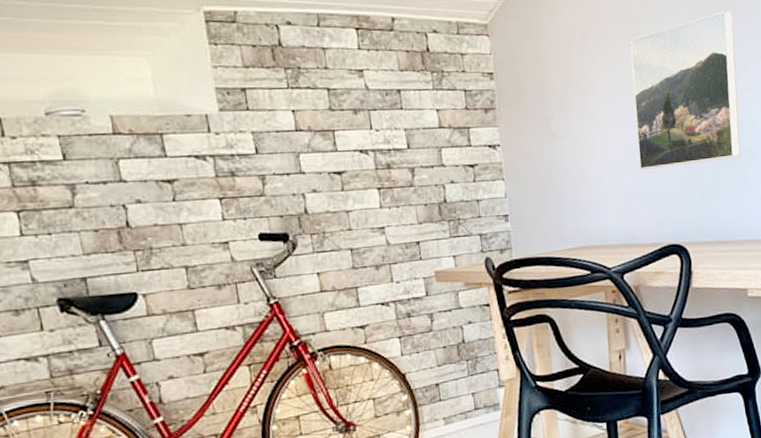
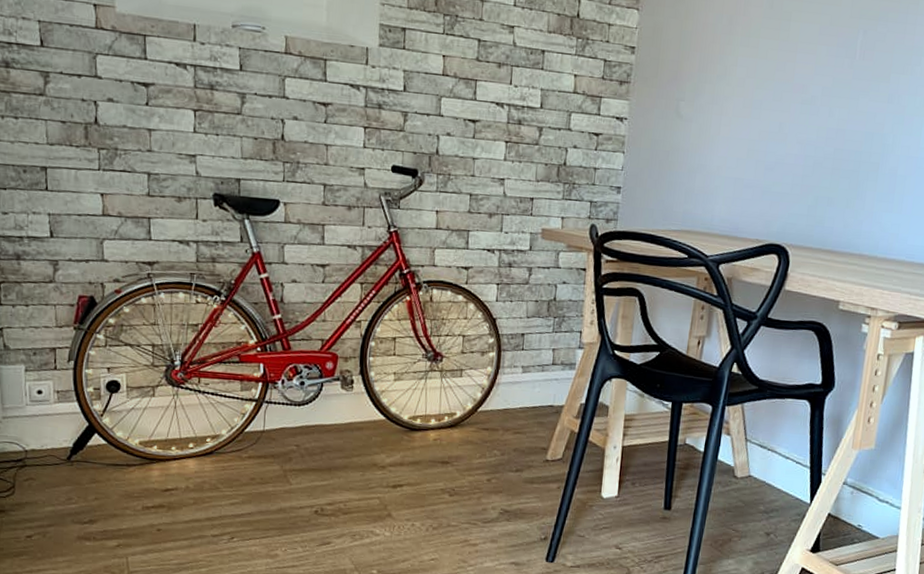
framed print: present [630,11,741,170] -> none [758,17,888,169]

